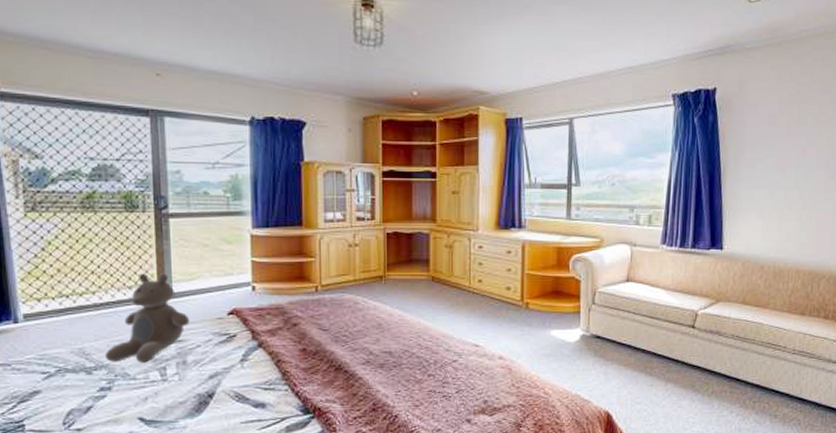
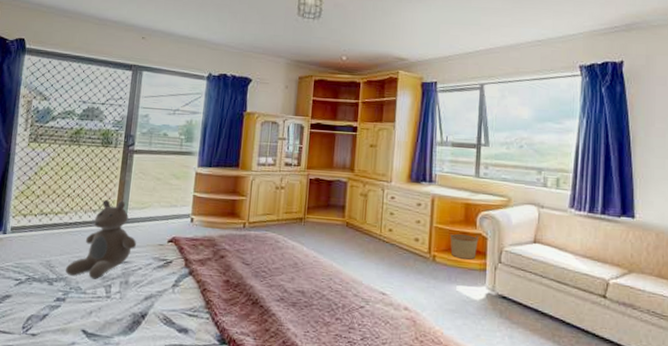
basket: none [542,278,572,304] -> present [450,233,479,260]

